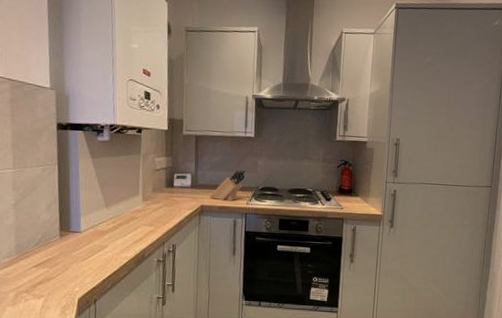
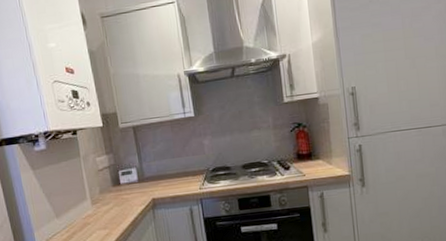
knife block: present [209,170,246,201] -> none [159,154,194,190]

